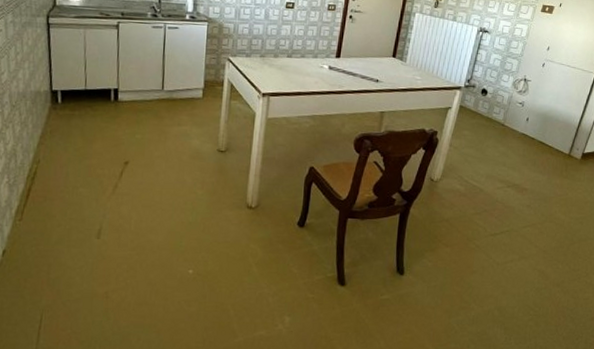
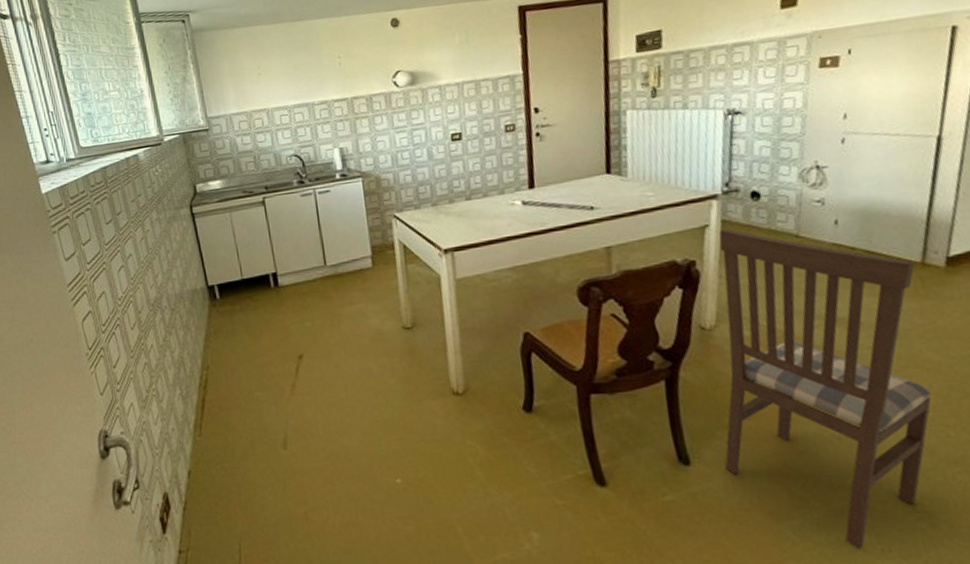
dining chair: none [425,111,565,337] -> present [719,227,932,549]

